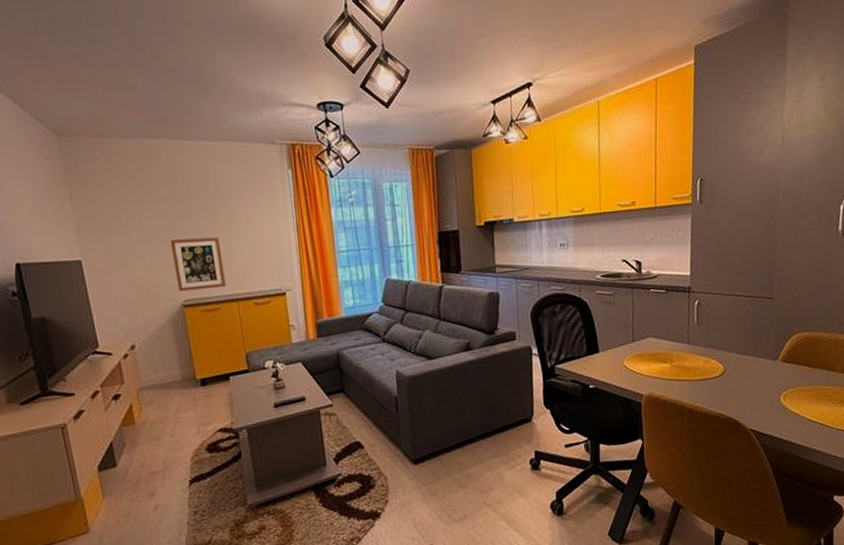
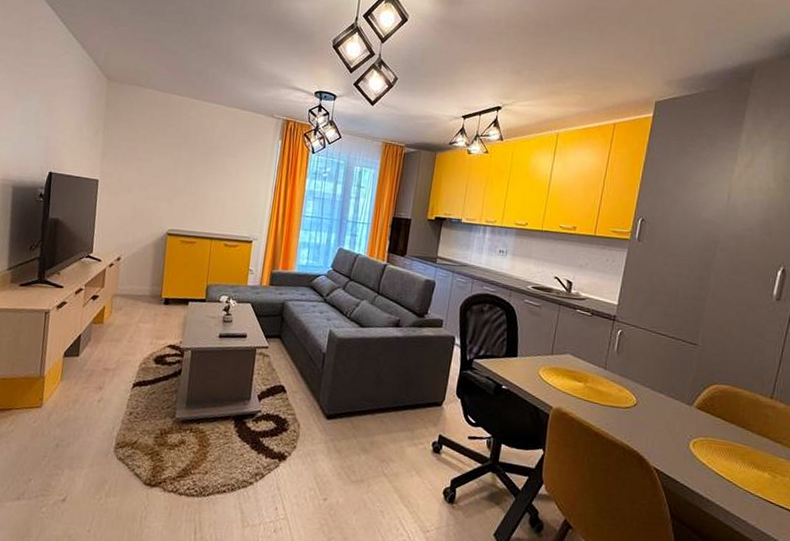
wall art: present [170,236,226,292] -> none [167,178,210,226]

